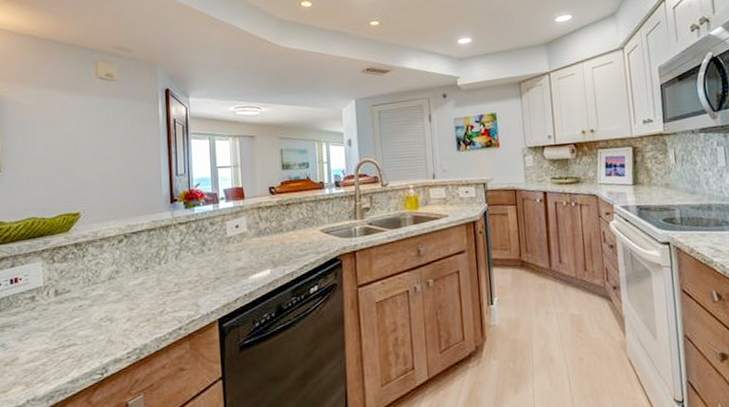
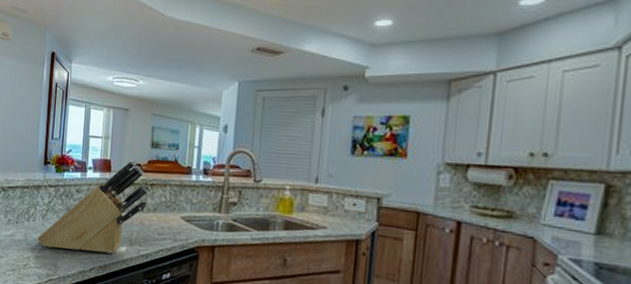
knife block: none [172,184,287,288] -> present [37,160,151,254]

